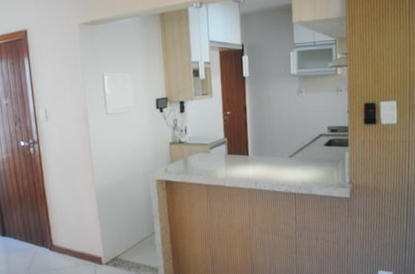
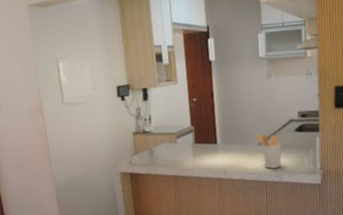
utensil holder: none [284,146,311,182] -> present [253,133,282,170]

